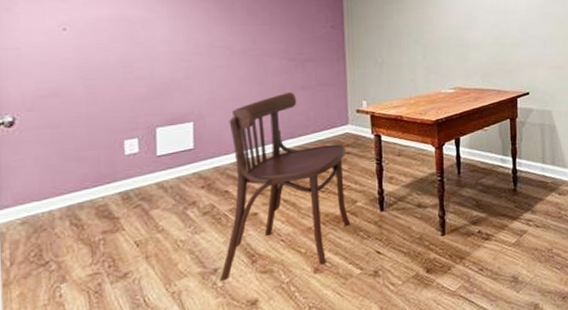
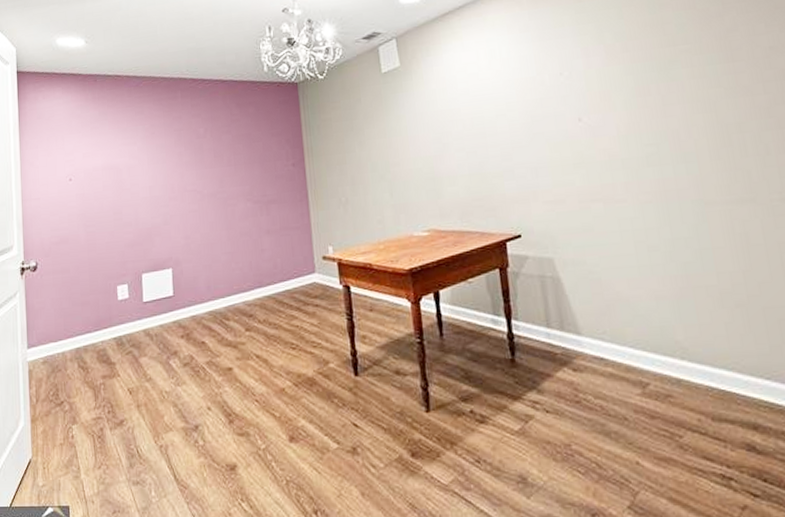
dining chair: present [219,92,351,281] -> none [200,237,324,439]

